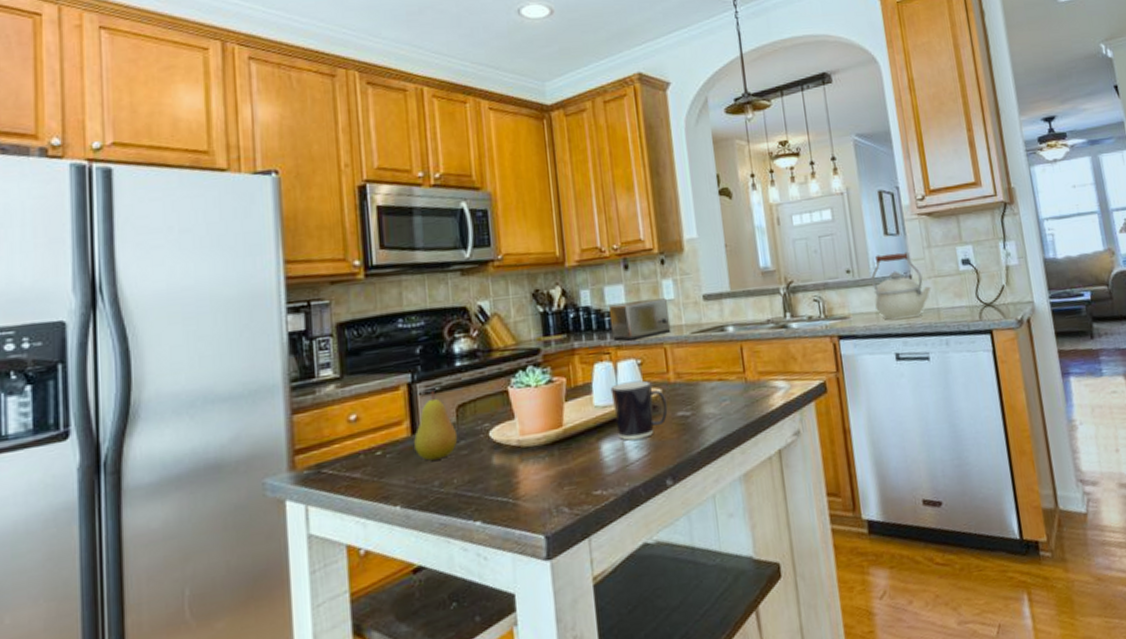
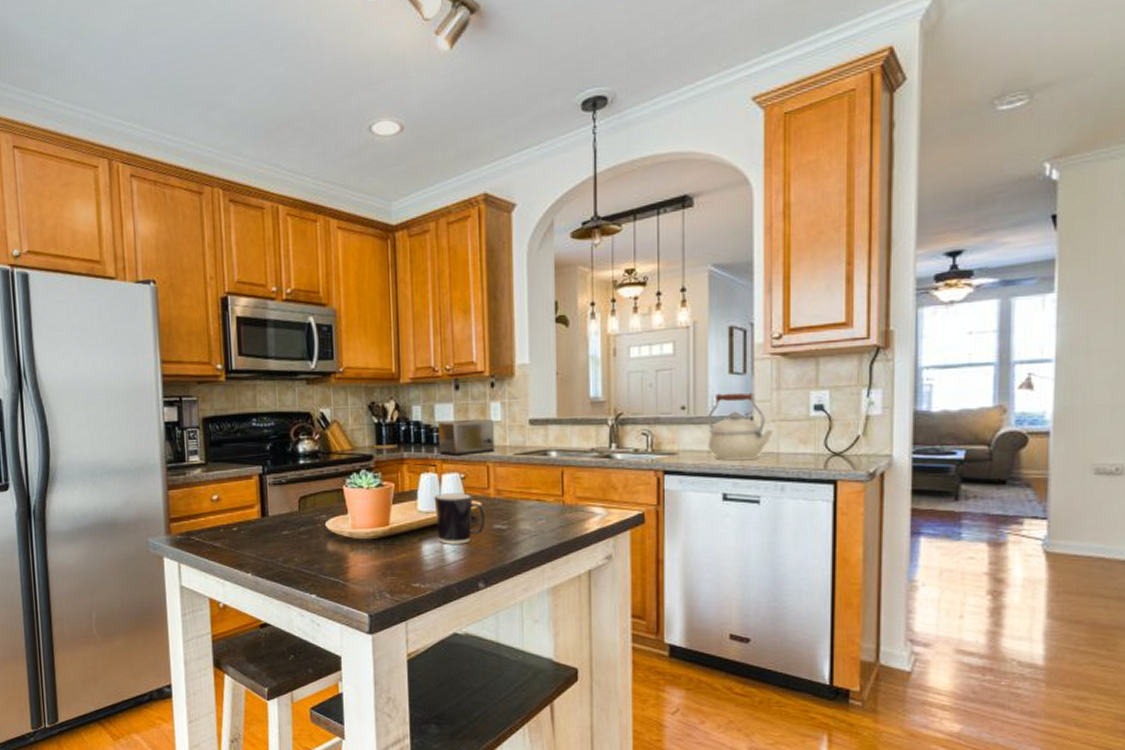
fruit: present [414,390,458,461] -> none [263,482,299,540]

